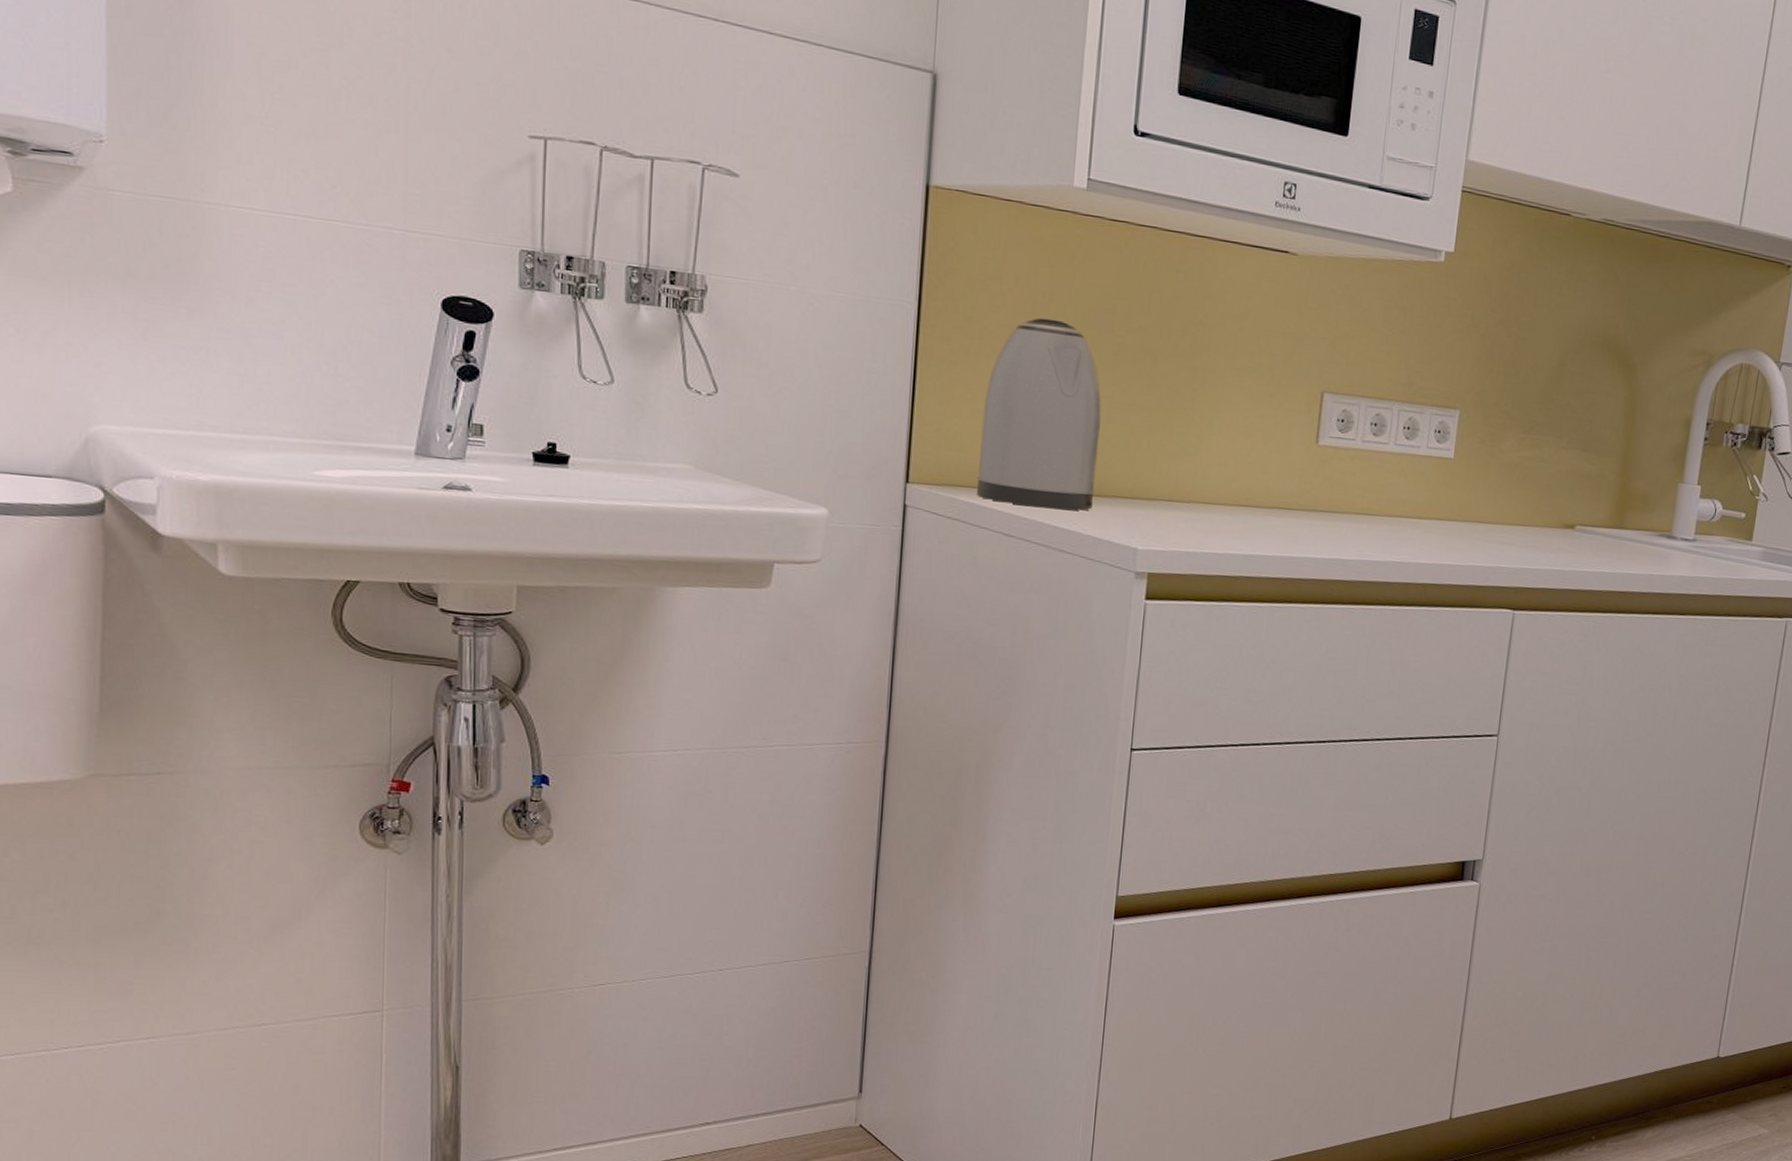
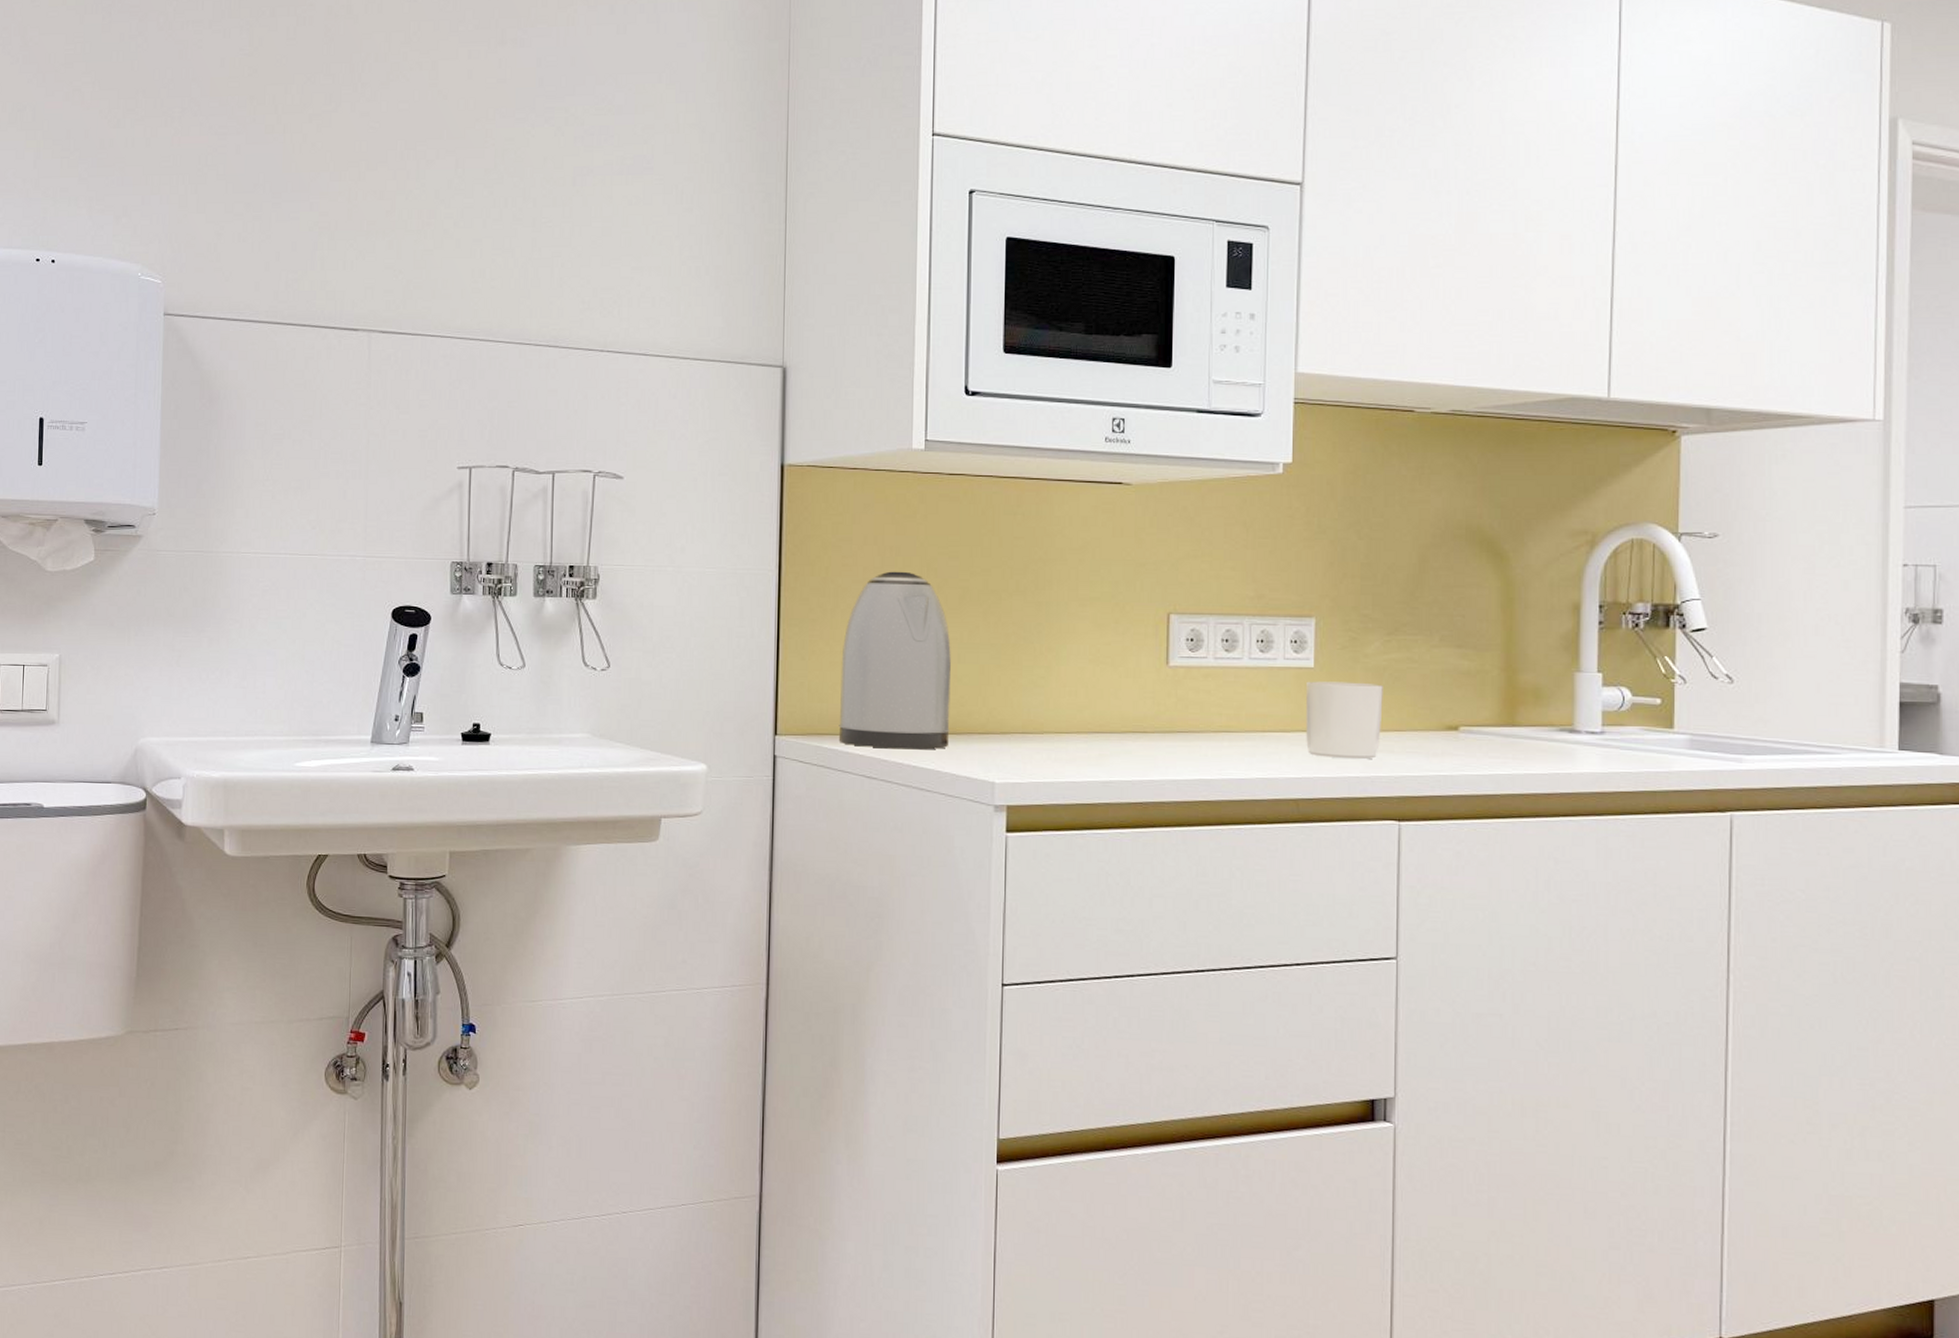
mug: none [1439,471,1514,551] -> present [1305,681,1383,760]

